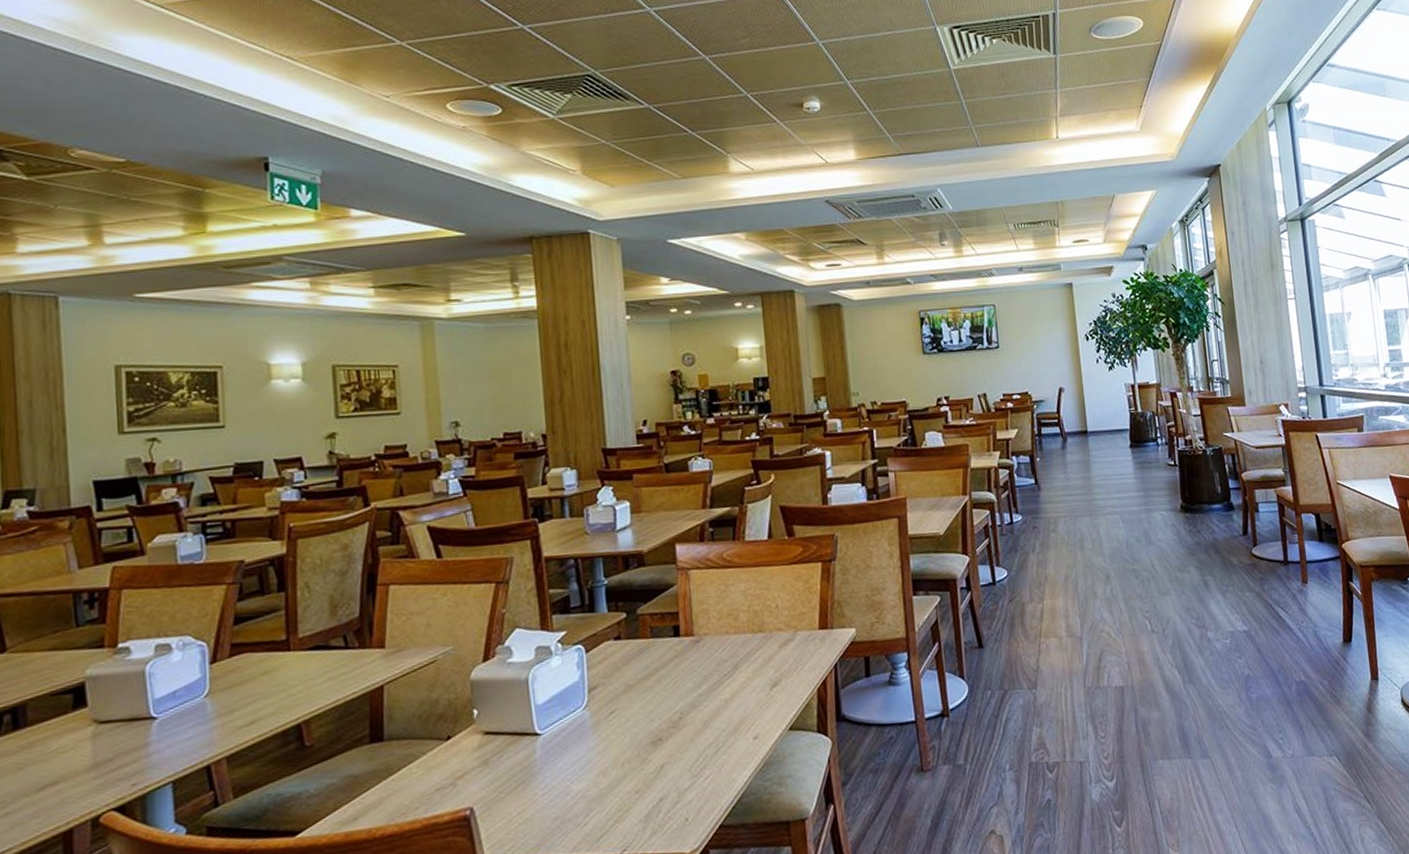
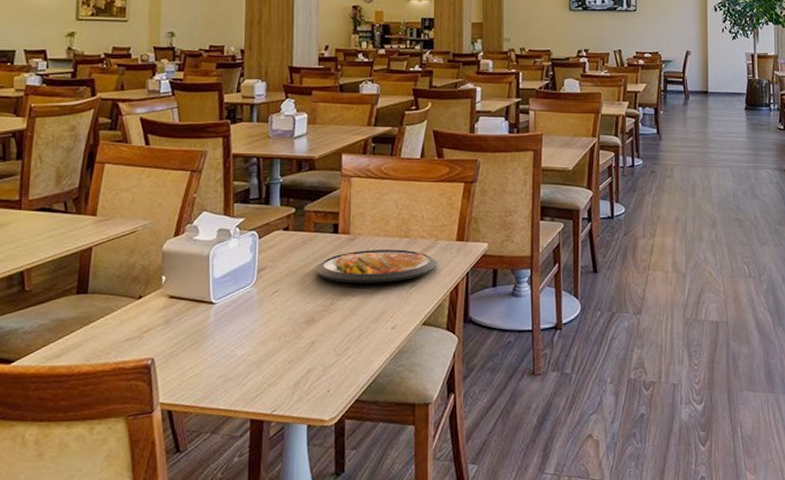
dish: none [657,646,800,693] -> present [315,249,438,283]

